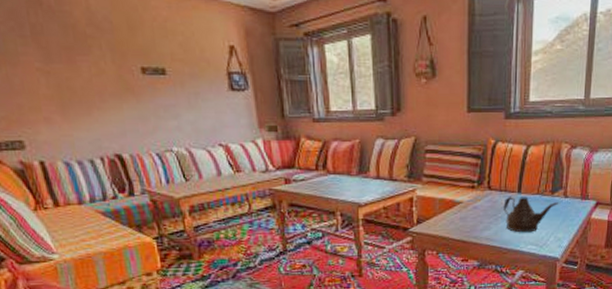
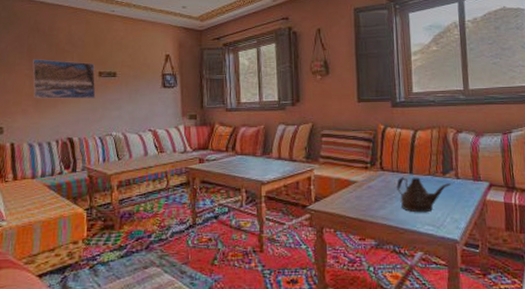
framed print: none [43,47,143,104] -> present [32,59,96,99]

